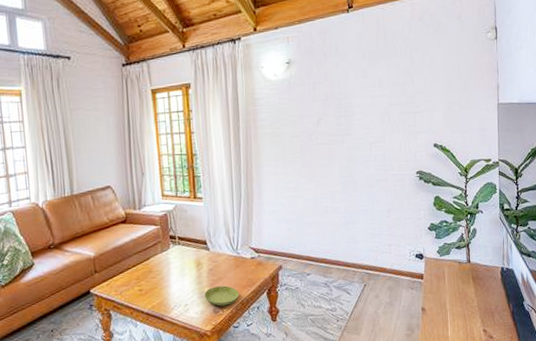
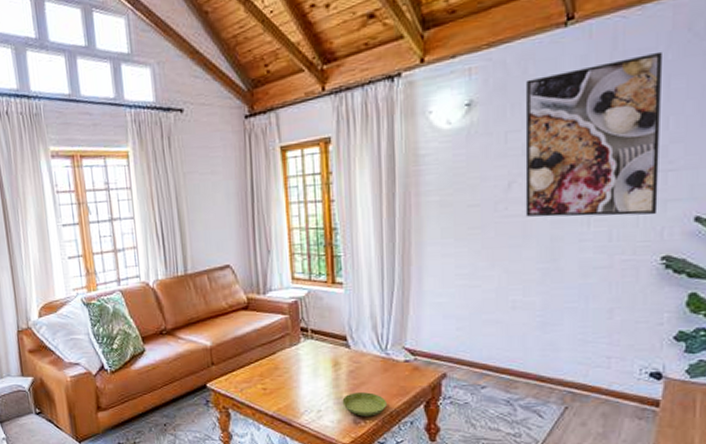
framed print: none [325,33,412,145] -> present [525,51,662,217]

